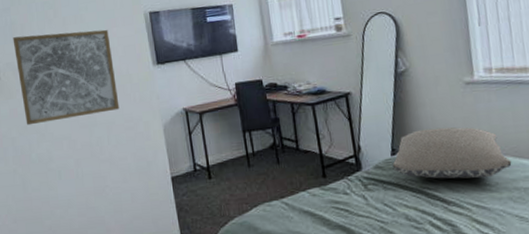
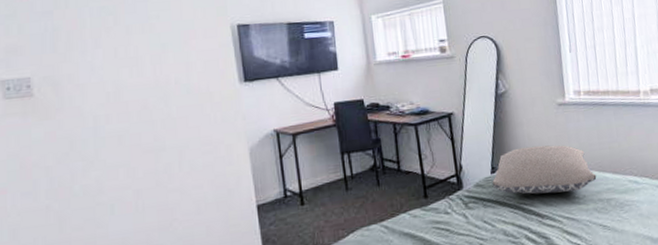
wall art: present [13,29,120,126] -> none [54,41,196,152]

